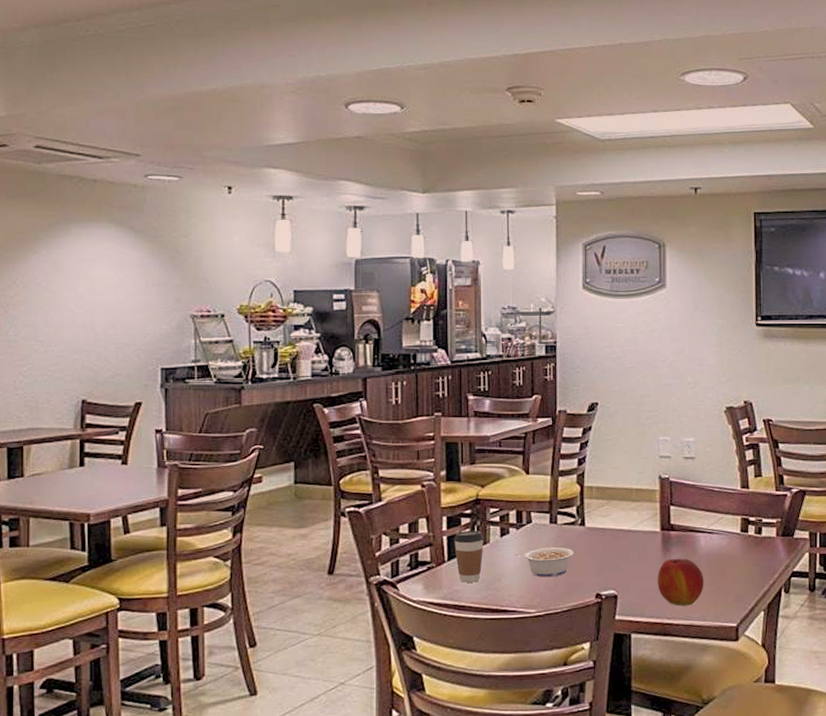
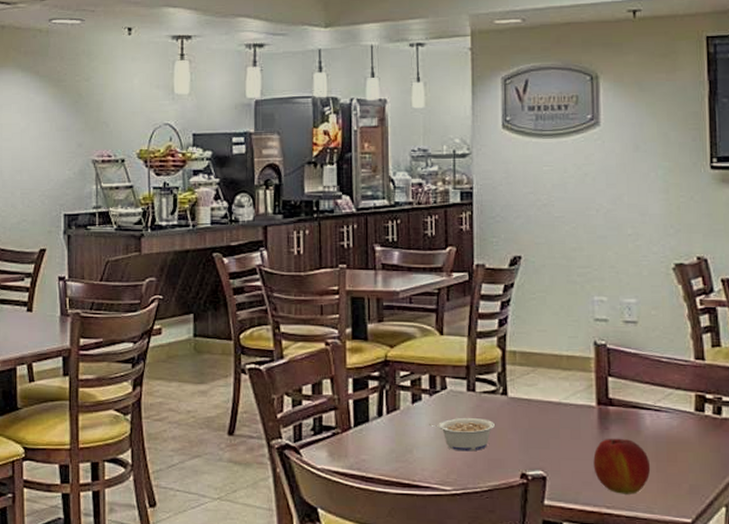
coffee cup: present [454,531,484,583] -> none [361,395,394,452]

